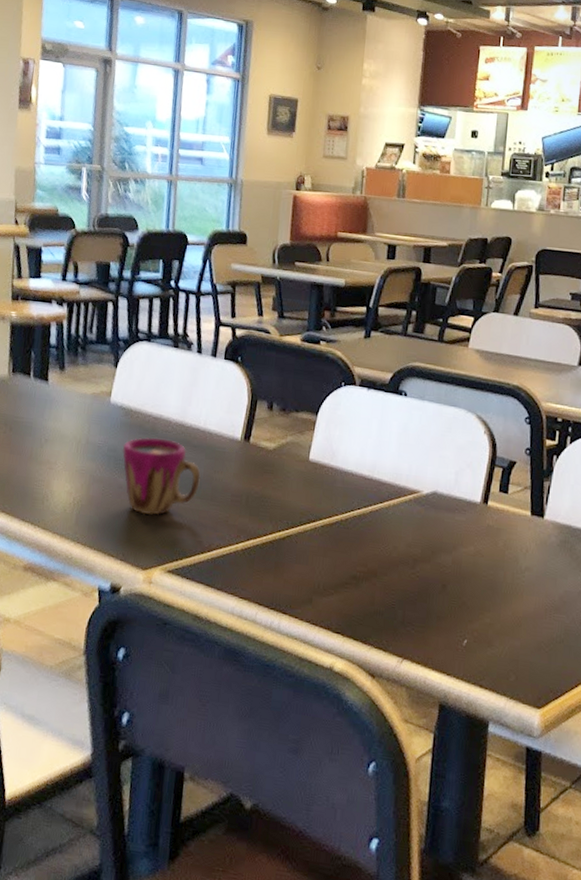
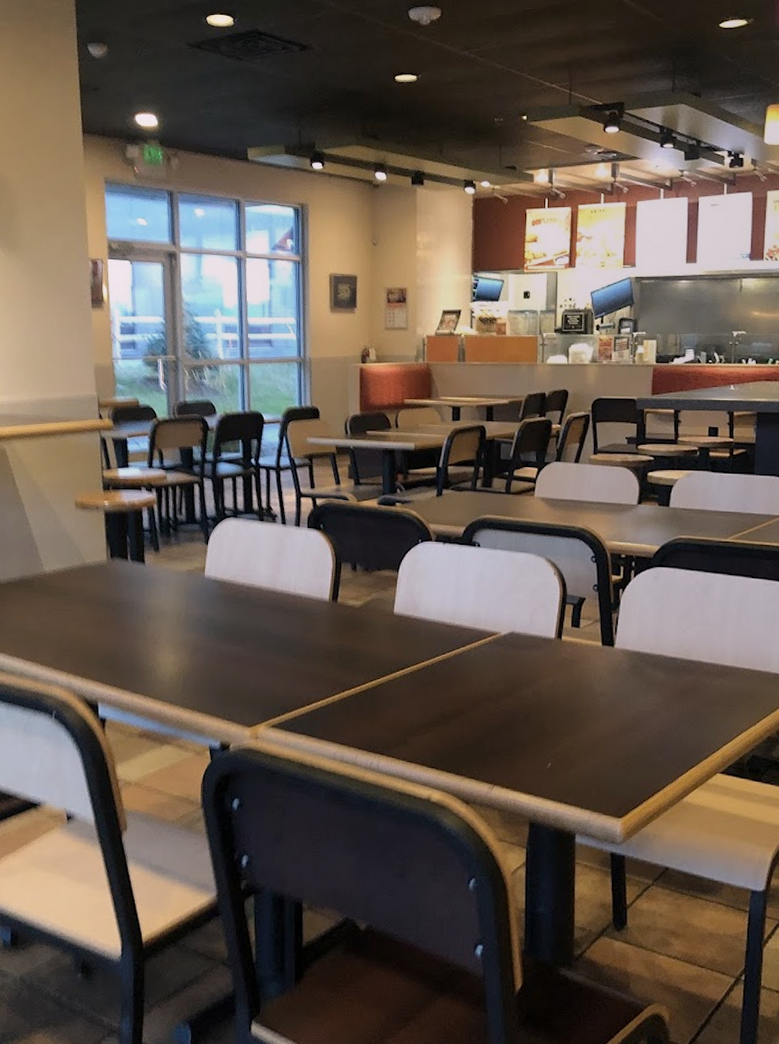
cup: present [122,438,201,516] -> none [219,606,295,677]

